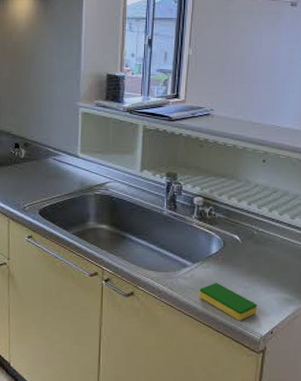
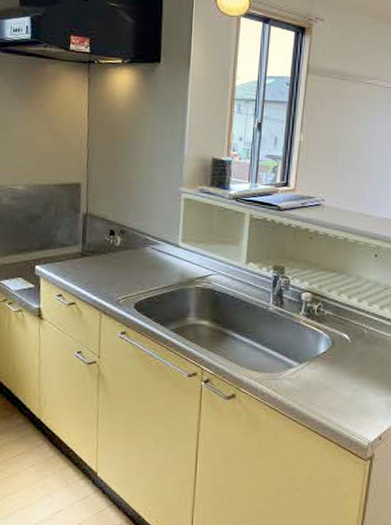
dish sponge: present [199,283,257,321] -> none [305,385,366,426]

